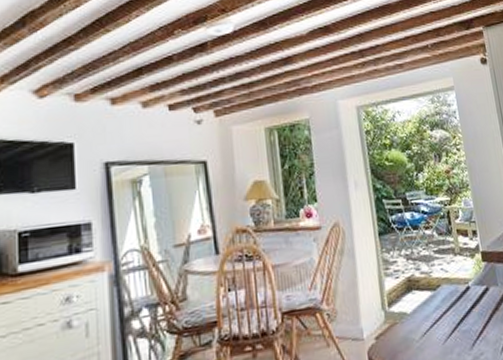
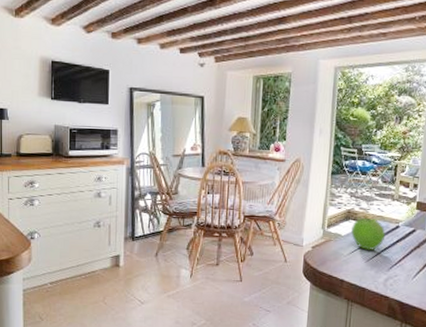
fruit: none [416,281,458,327] -> present [351,216,386,250]

